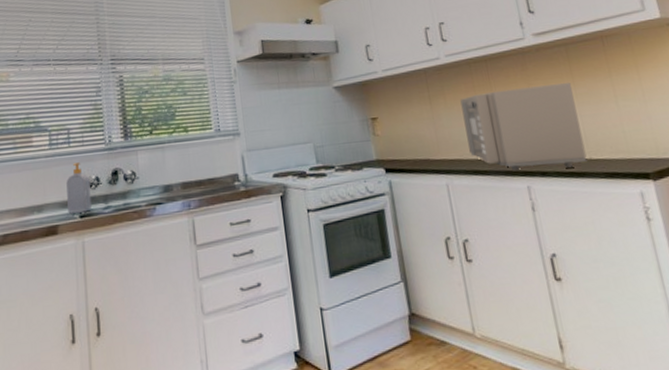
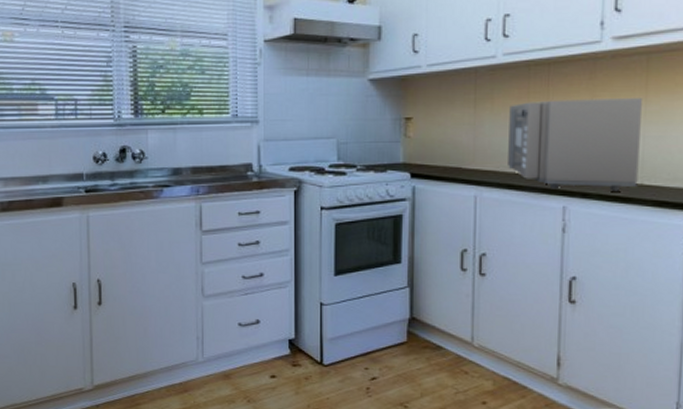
soap bottle: present [66,162,92,214] -> none [72,136,97,187]

